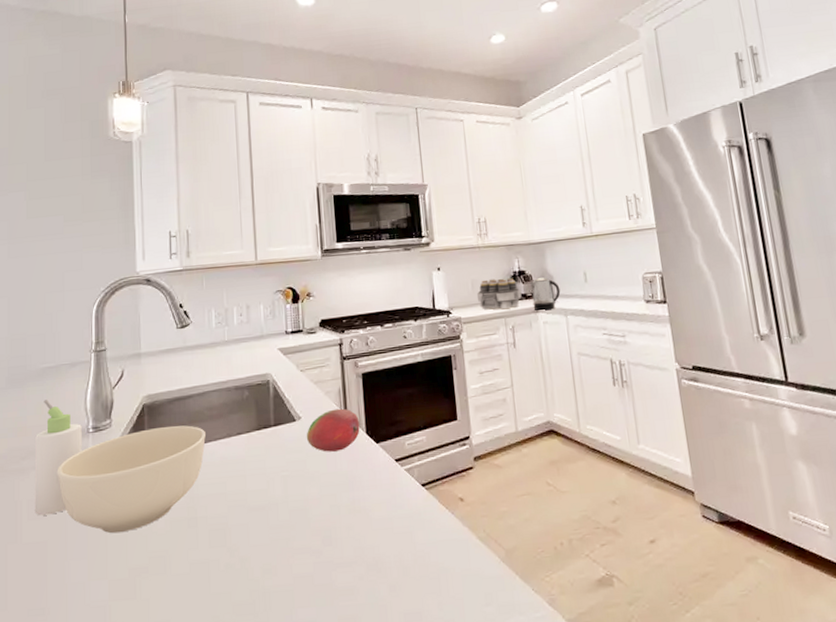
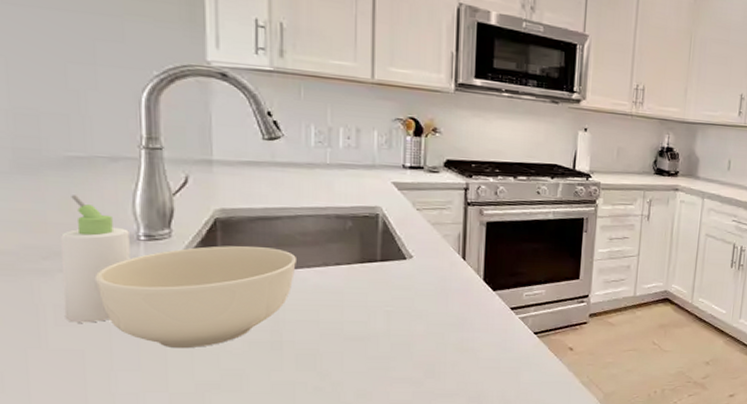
fruit: present [306,408,360,452] -> none [416,253,478,294]
spice rack: present [476,278,522,310] -> none [620,149,666,183]
kettle: present [530,277,561,310] -> none [674,158,703,190]

